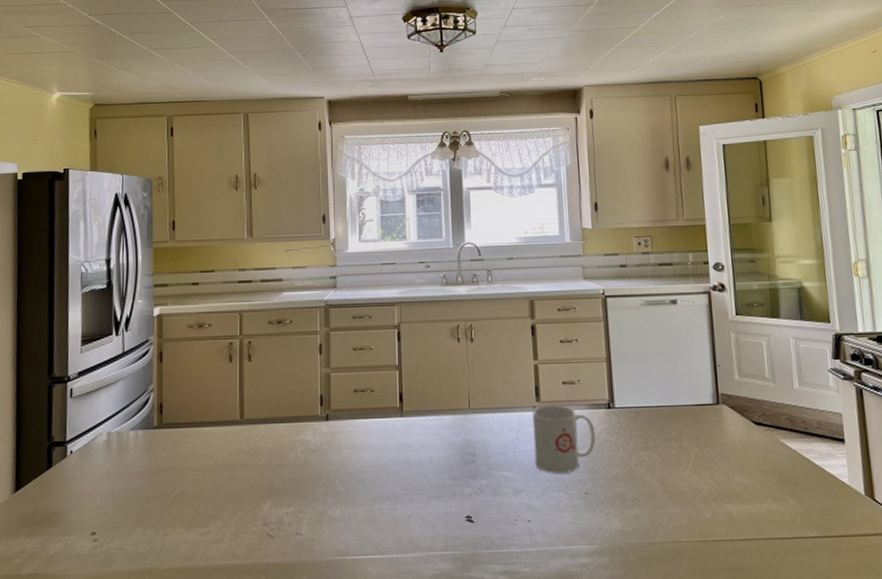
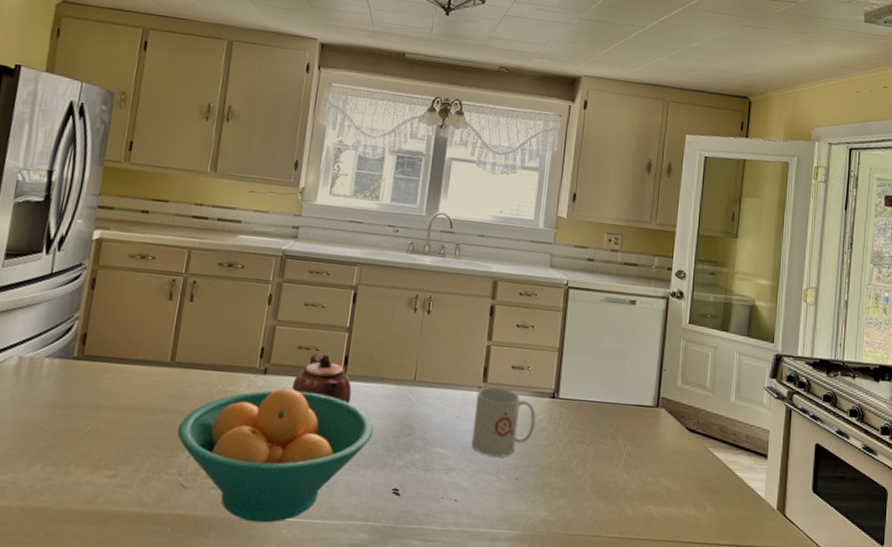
fruit bowl: none [256,431,438,563] -> present [177,388,374,523]
teapot: none [354,394,411,439] -> present [292,353,352,404]

